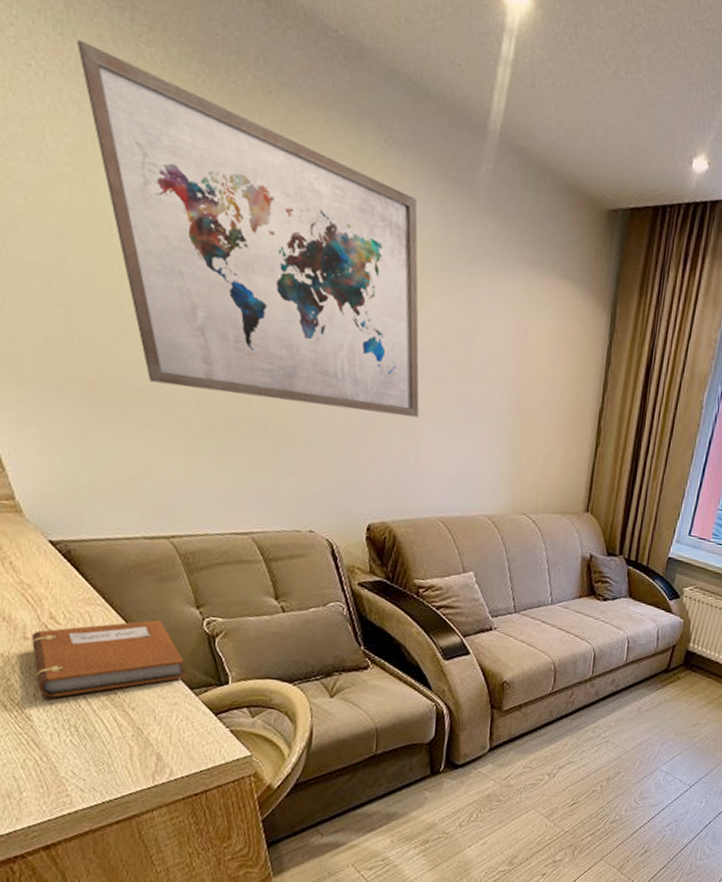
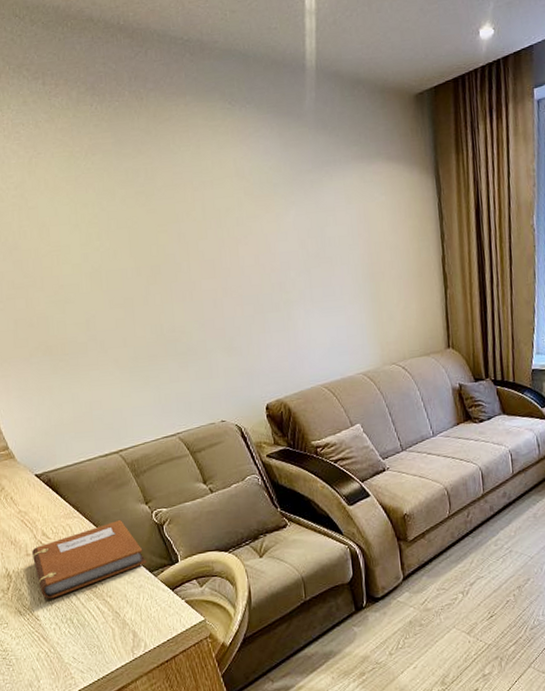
wall art: present [77,39,420,418] -> none [11,109,291,335]

